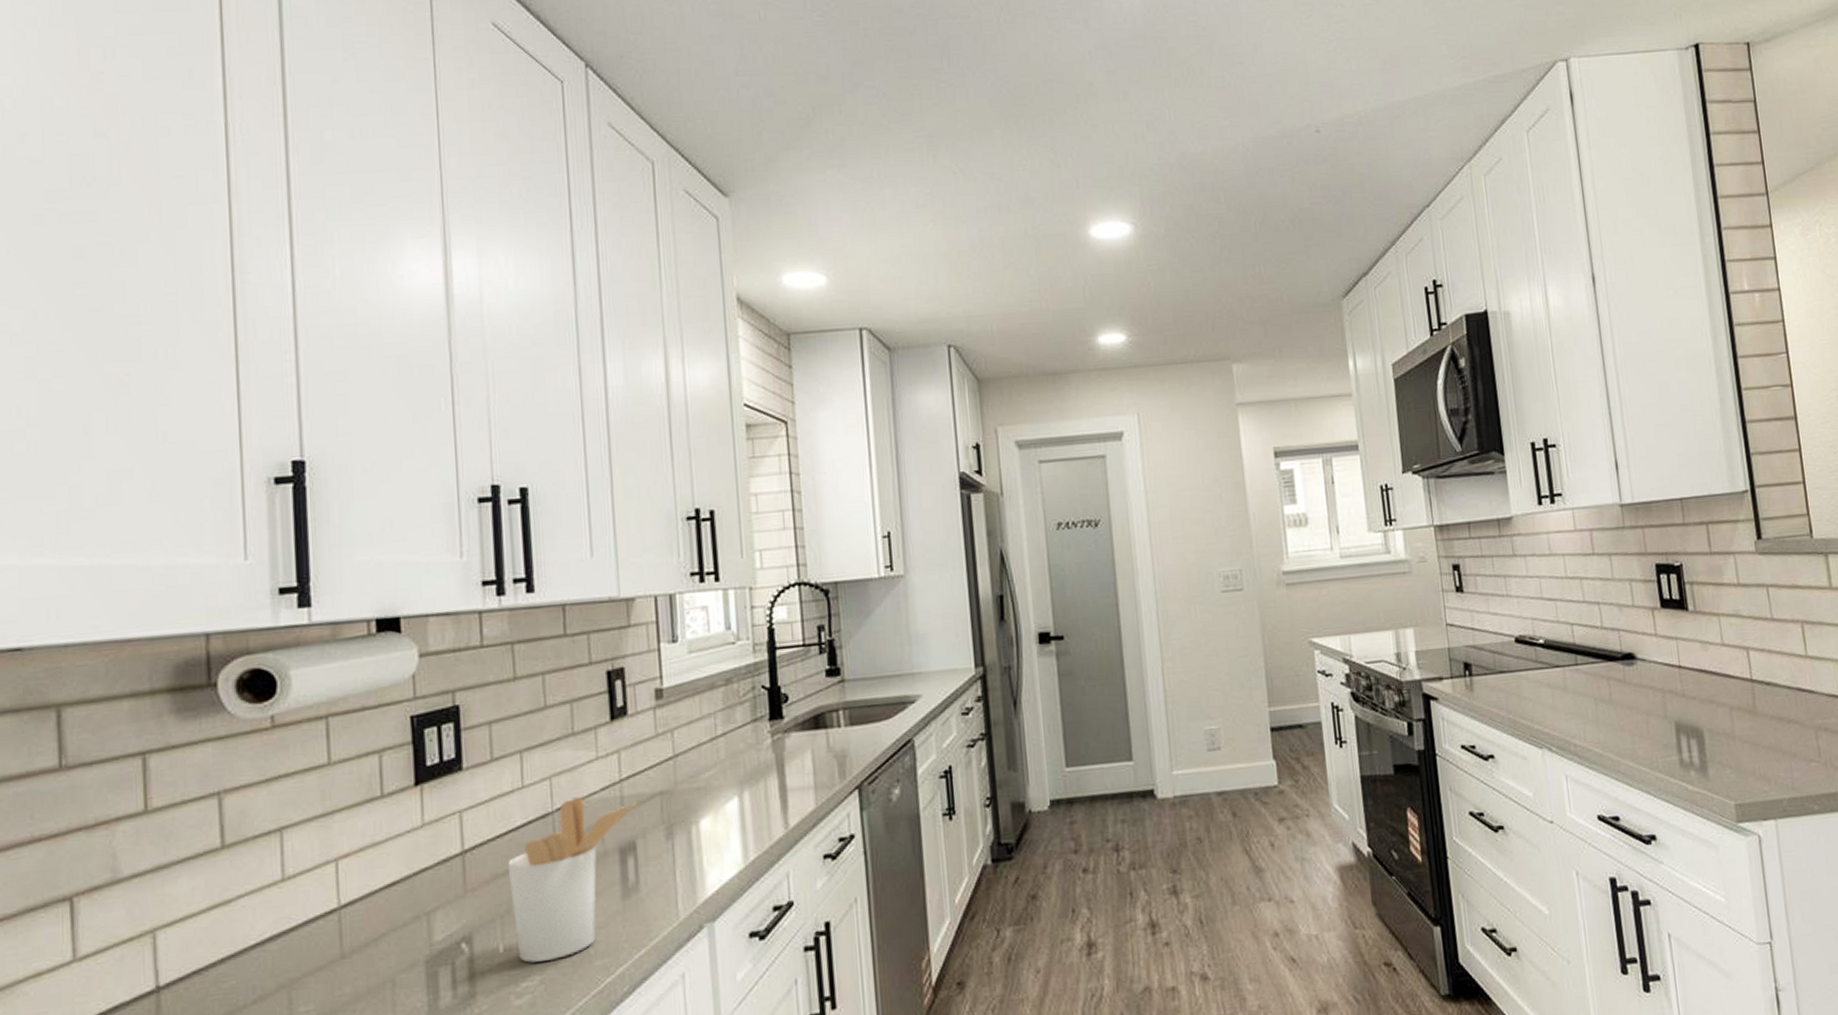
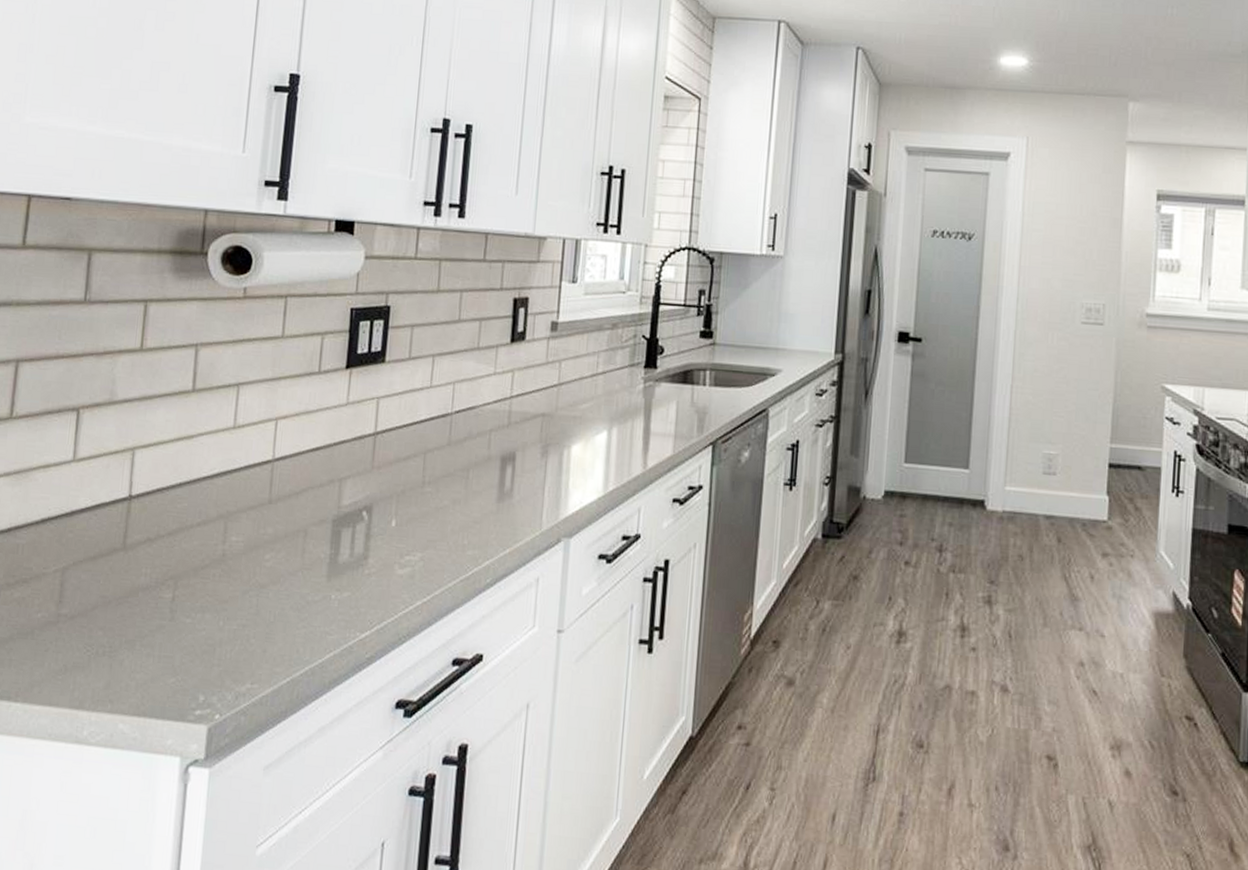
utensil holder: present [507,796,637,963] -> none [407,404,522,542]

